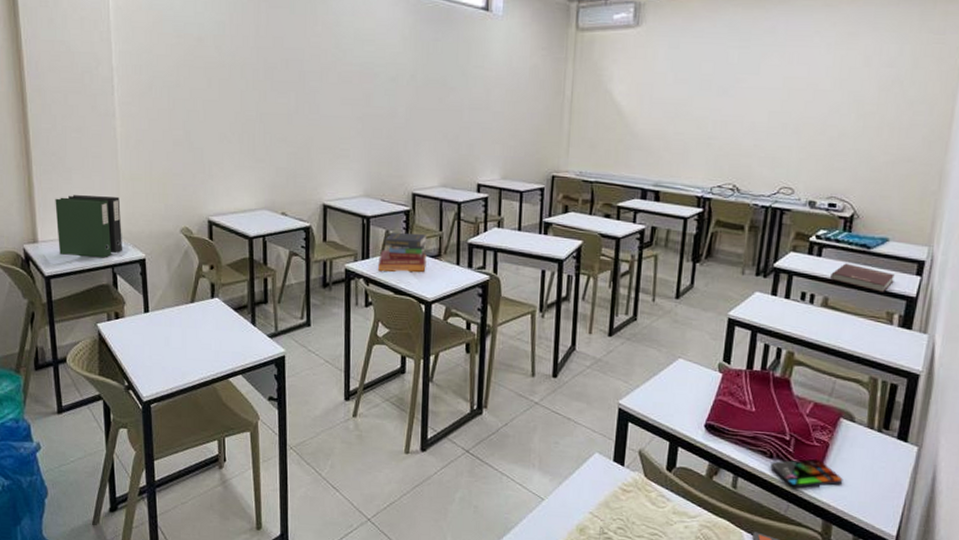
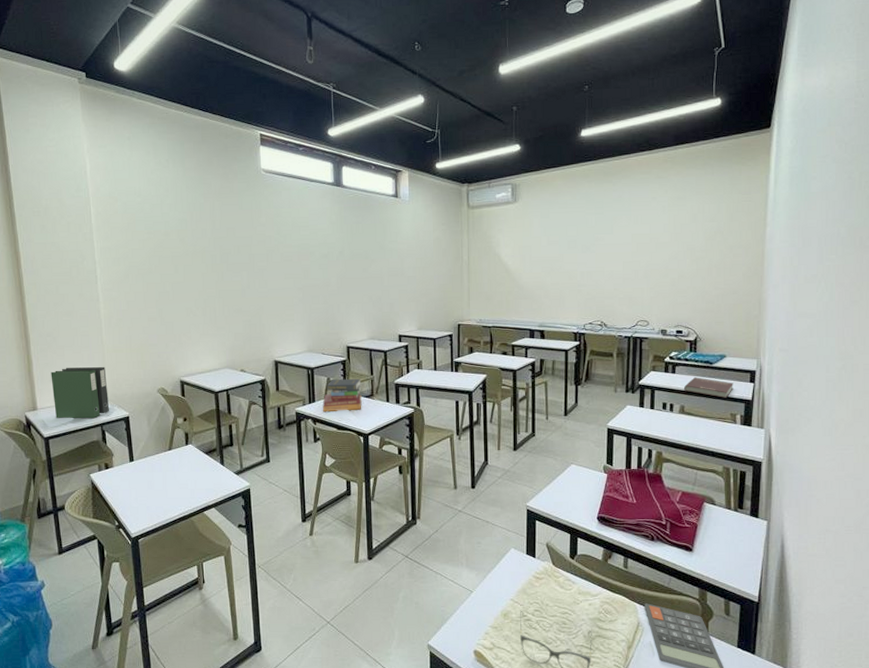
smartphone: present [770,458,843,489] -> none [653,537,712,564]

